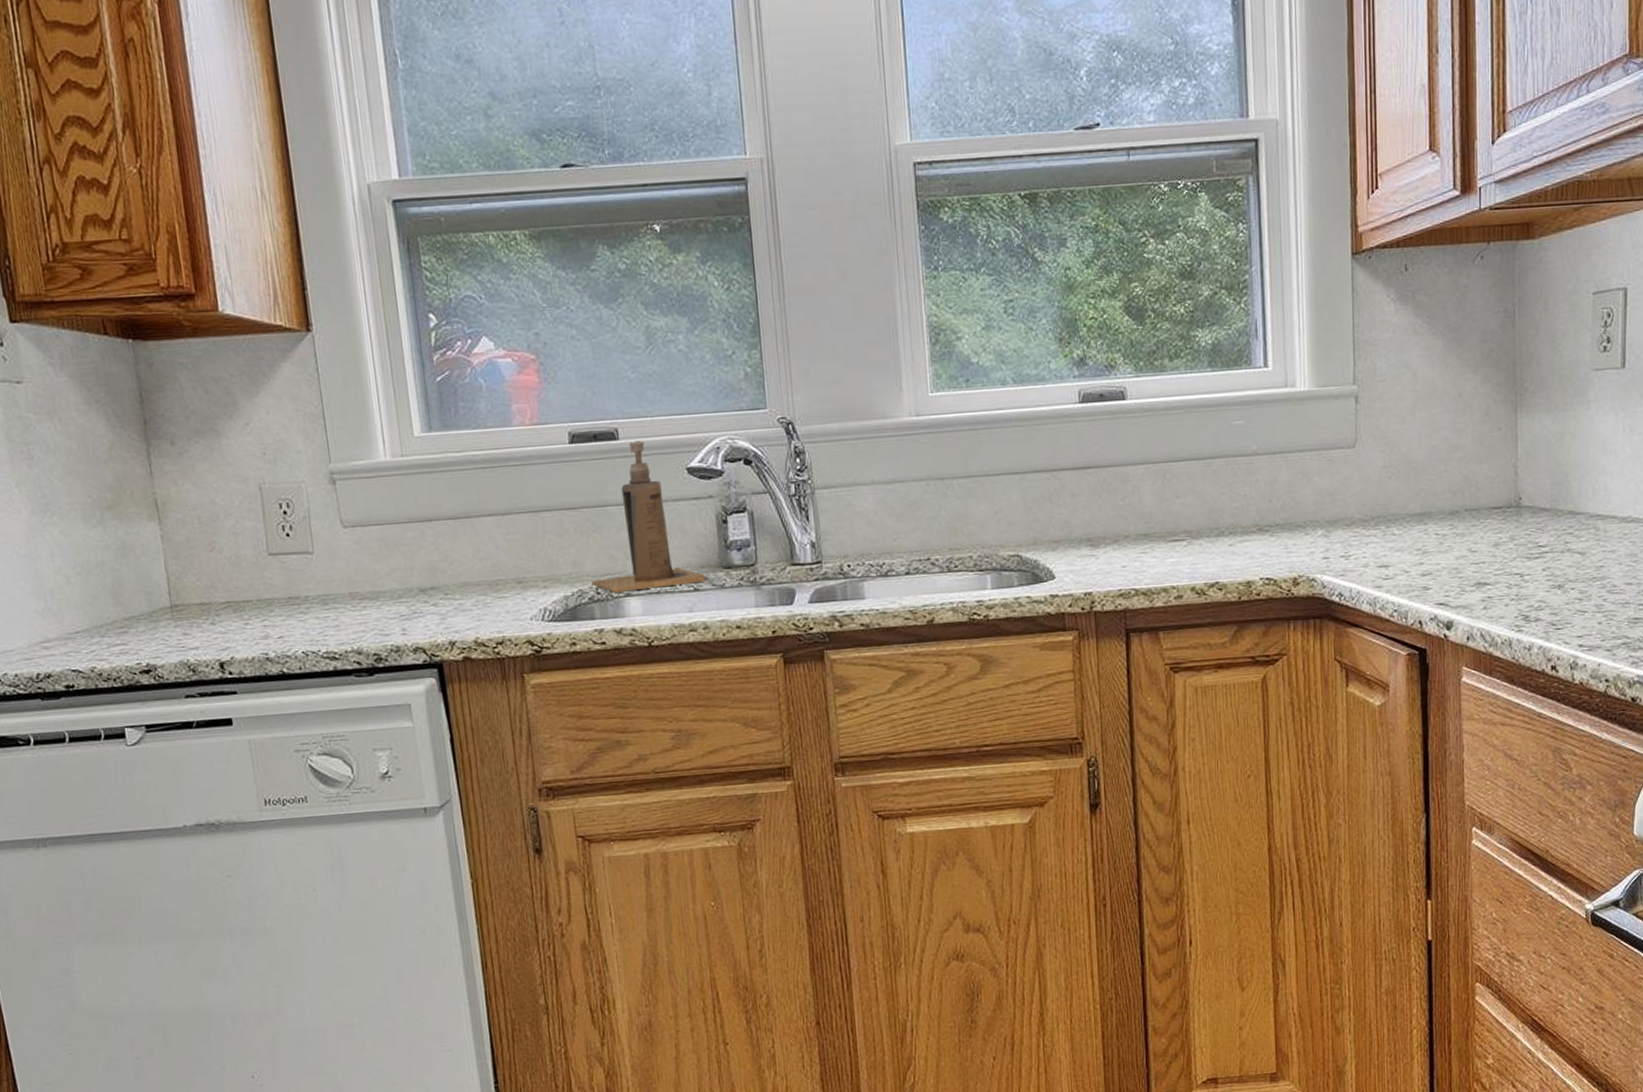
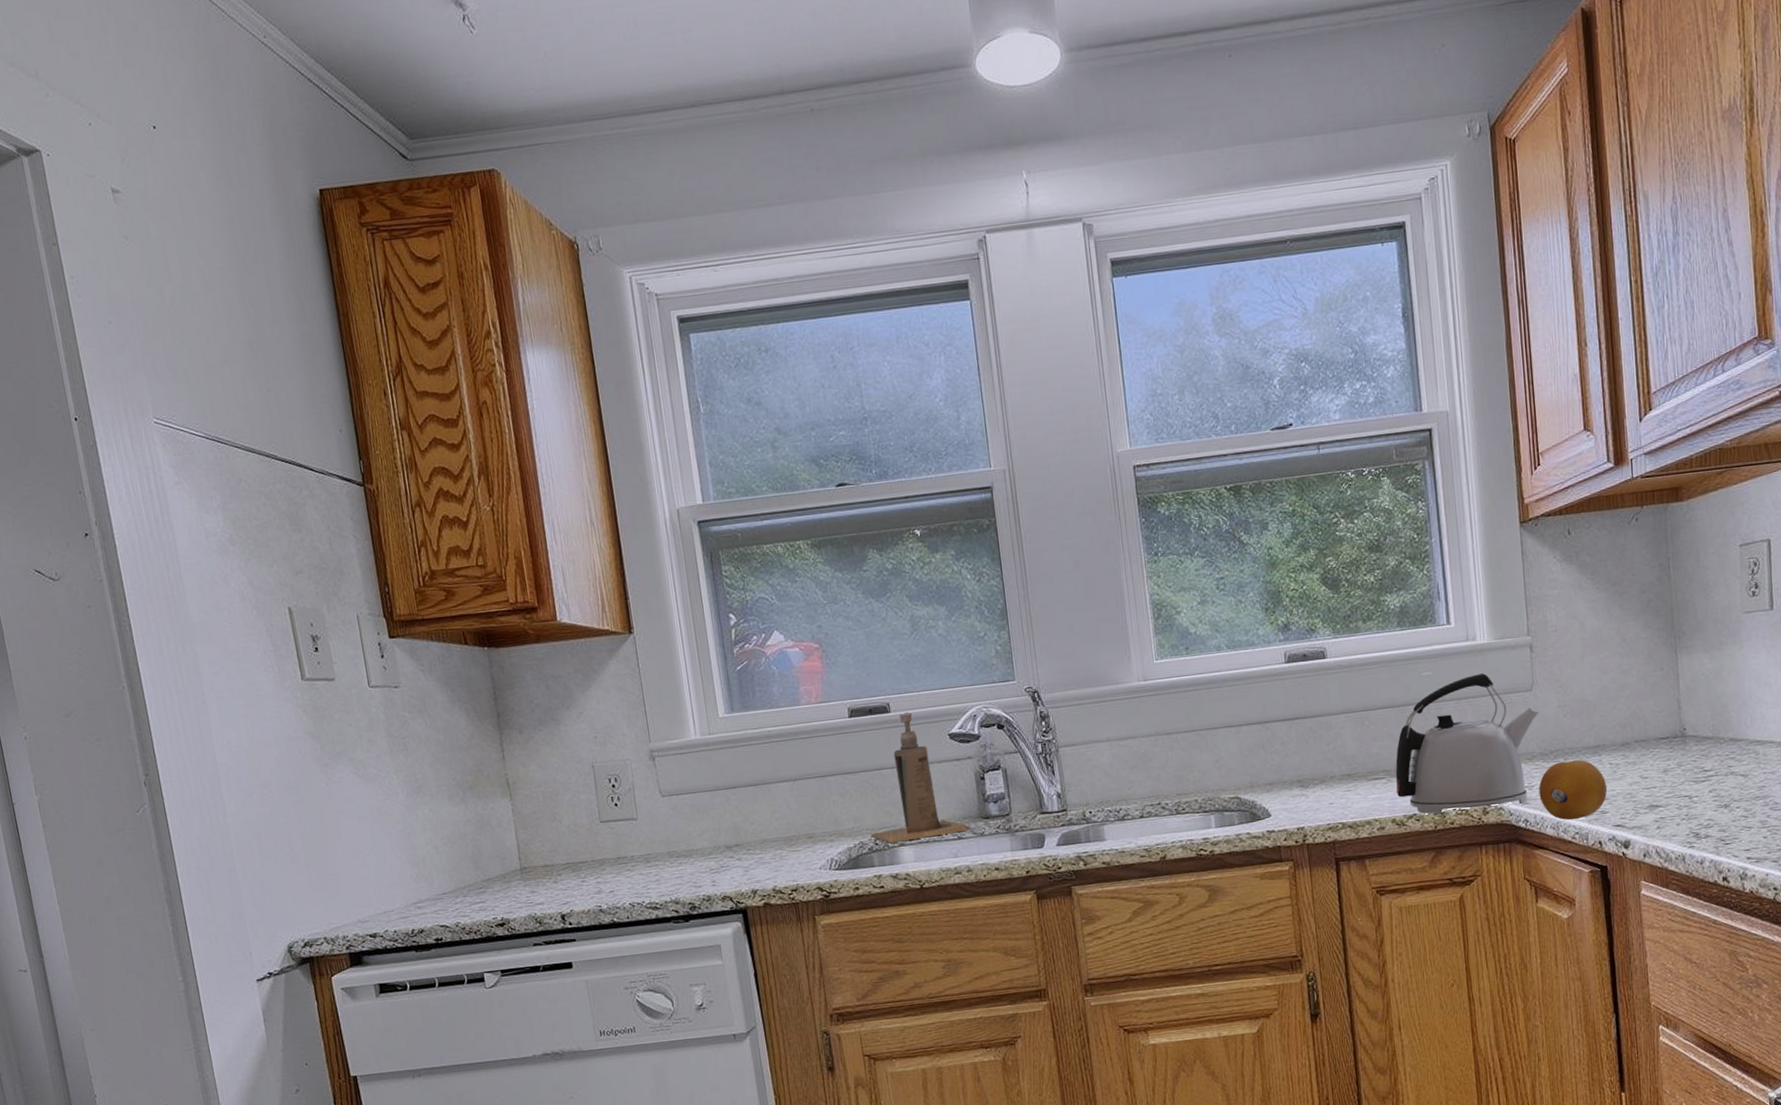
kettle: none [1197,425,1361,584] -> present [1395,673,1539,815]
fruit: none [1356,528,1432,596] -> present [1538,759,1608,821]

